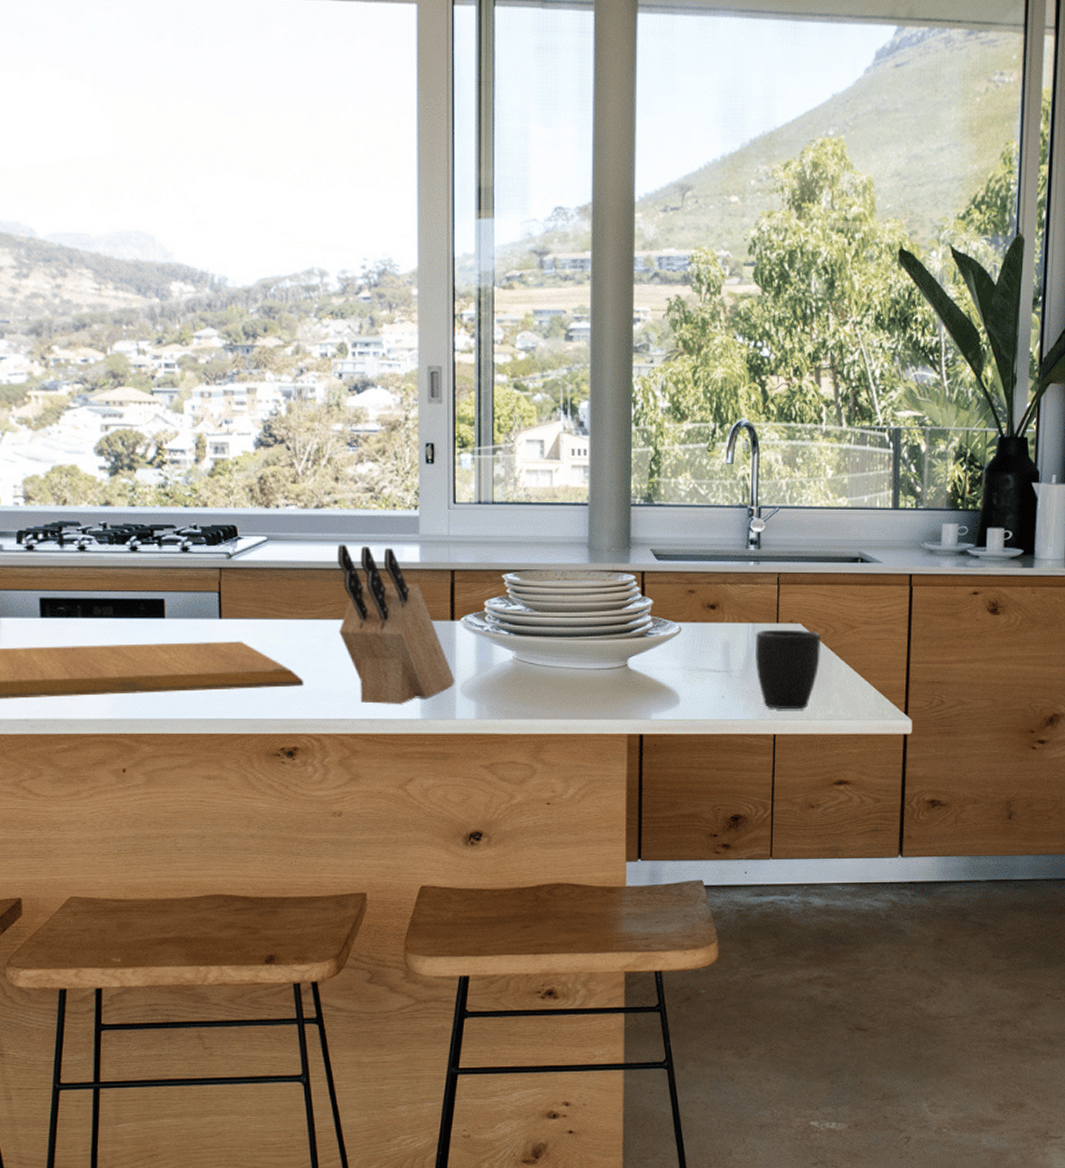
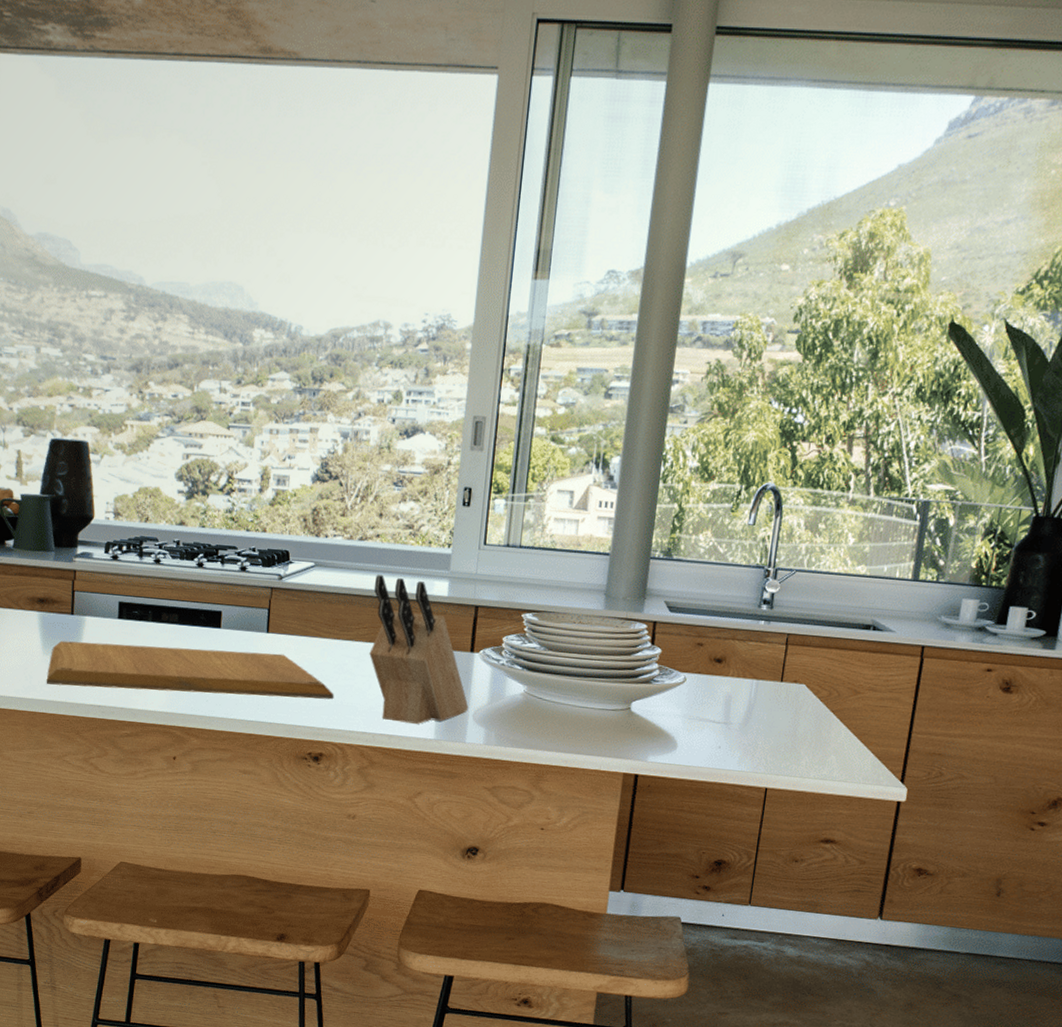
mug: present [755,629,822,710] -> none [755,687,824,767]

